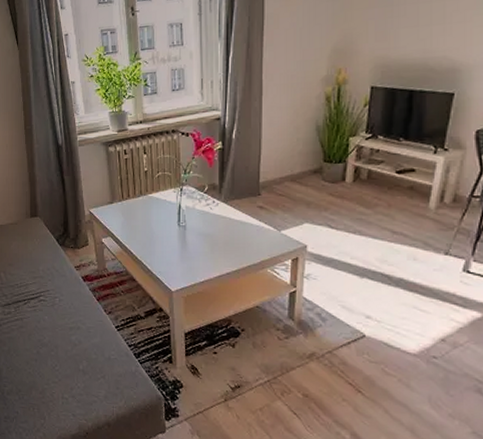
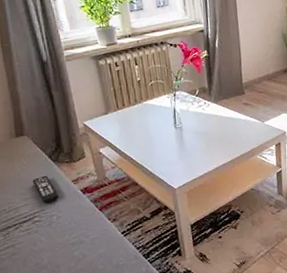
remote control: none [41,257,62,285] -> present [32,175,59,204]

